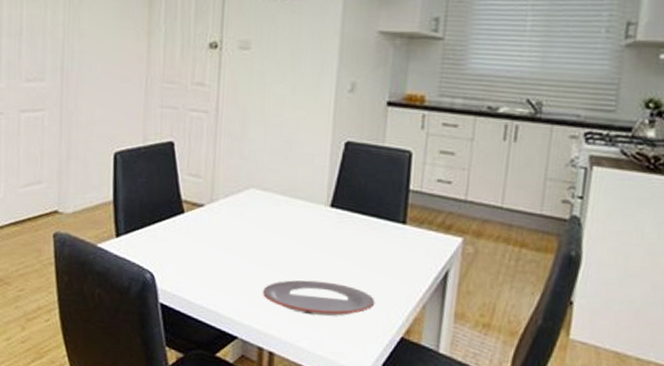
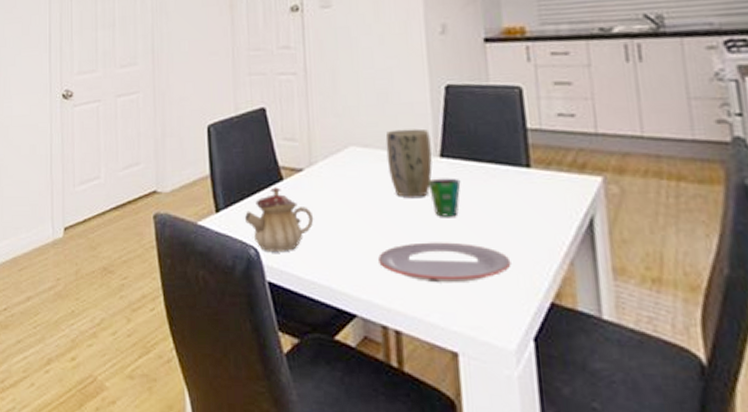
teapot: none [143,219,209,278] -> present [244,187,314,251]
plant pot: none [283,177,325,241] -> present [385,128,433,197]
cup: none [316,225,345,260] -> present [427,178,461,217]

